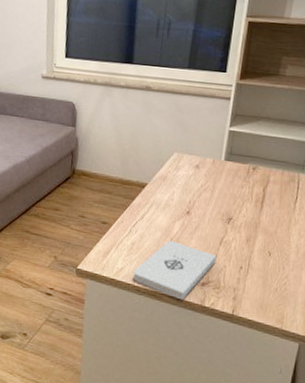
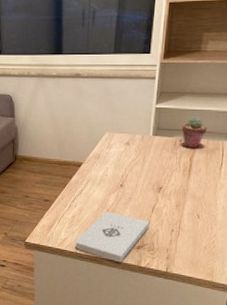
potted succulent: none [255,144,282,178] -> present [181,117,207,148]

